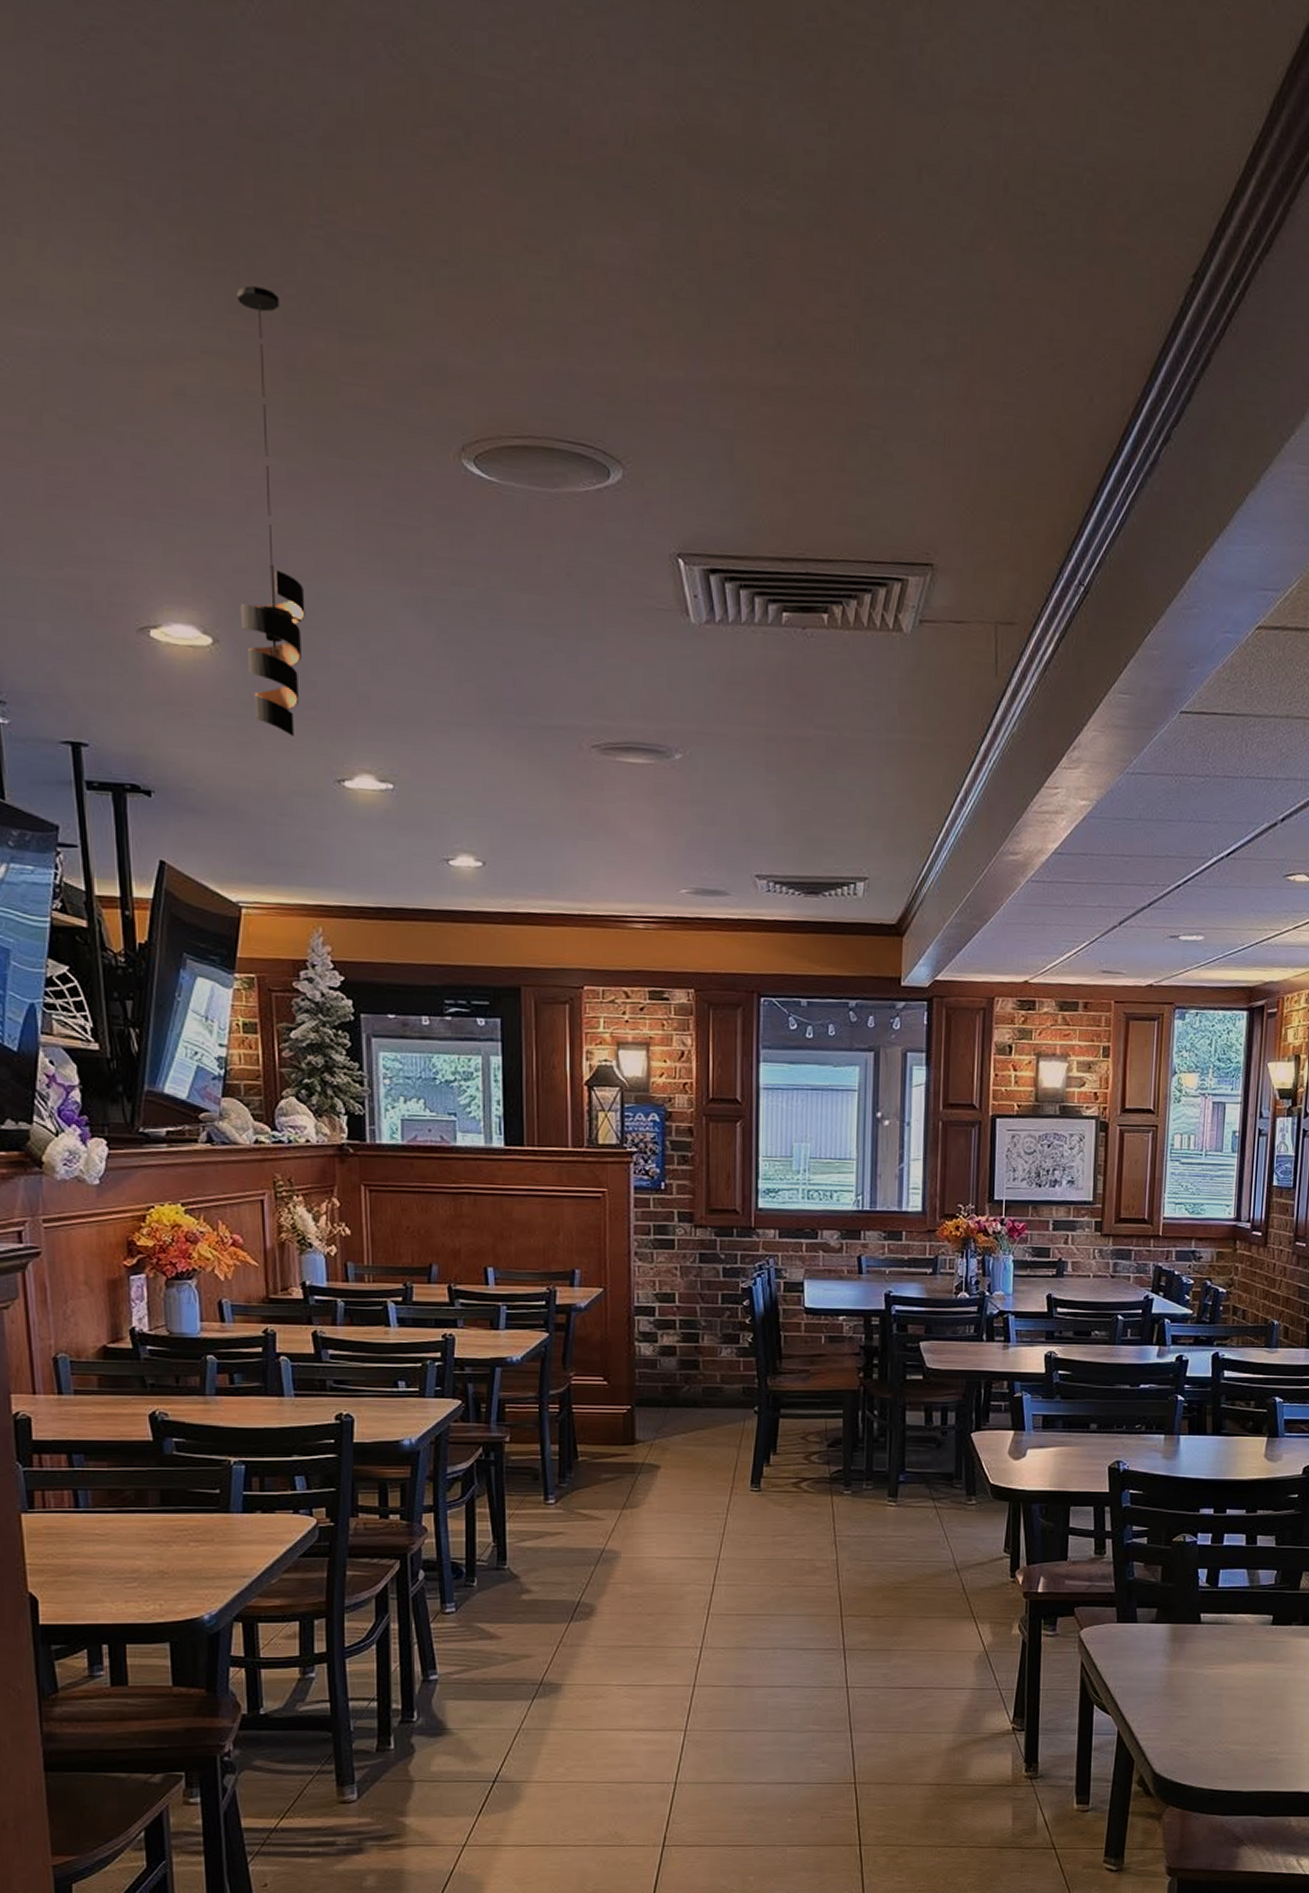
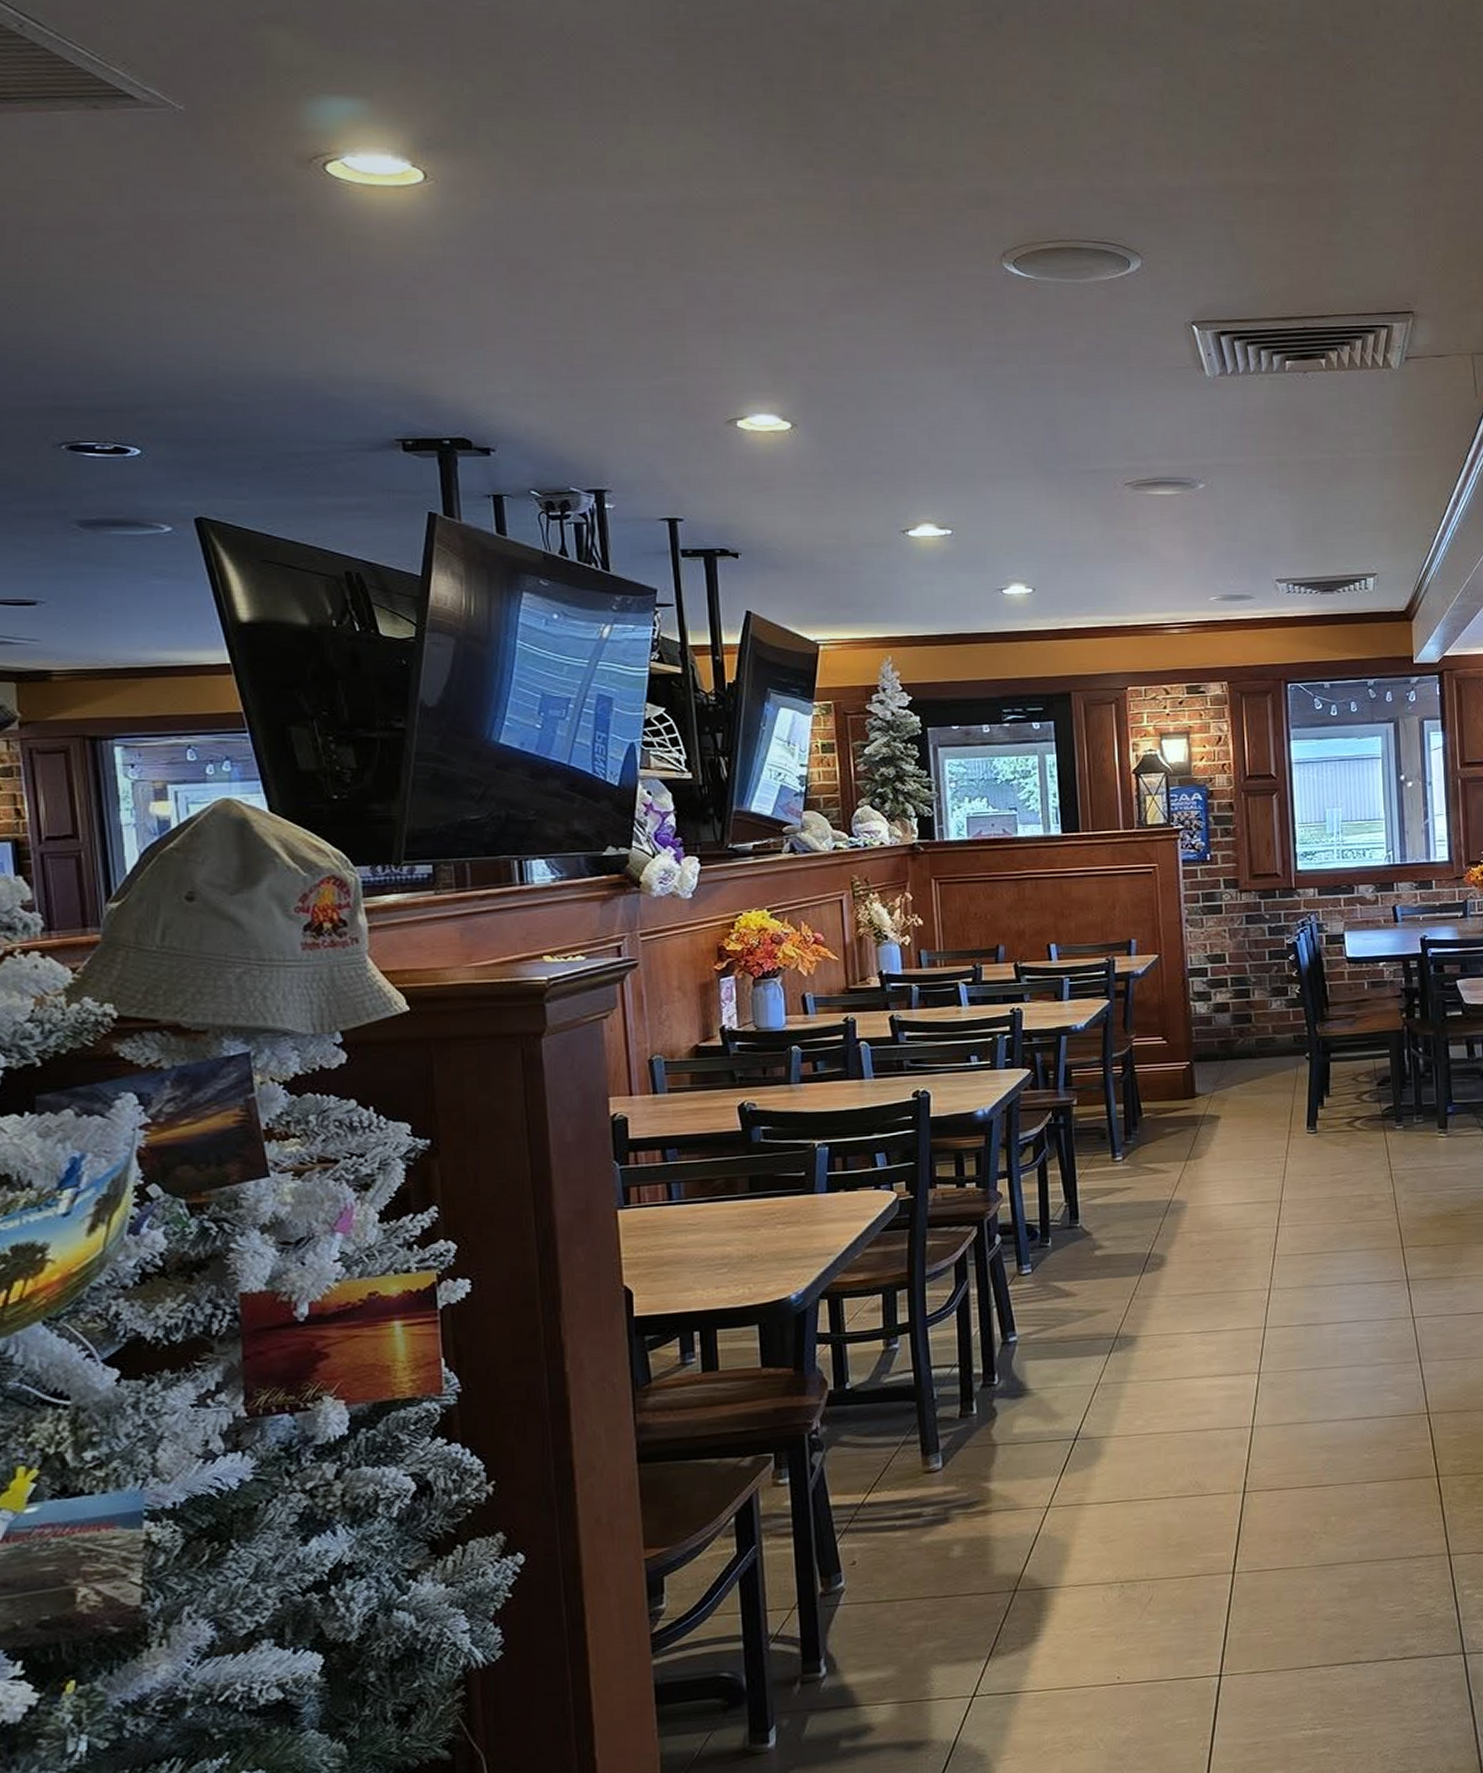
pendant light: present [237,285,305,736] -> none [809,145,871,497]

